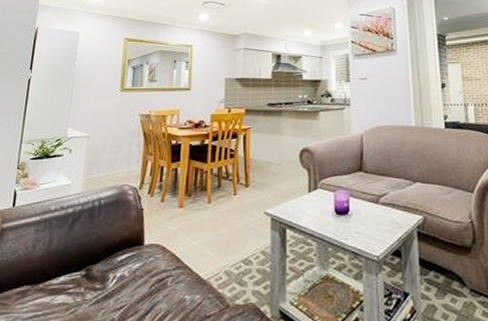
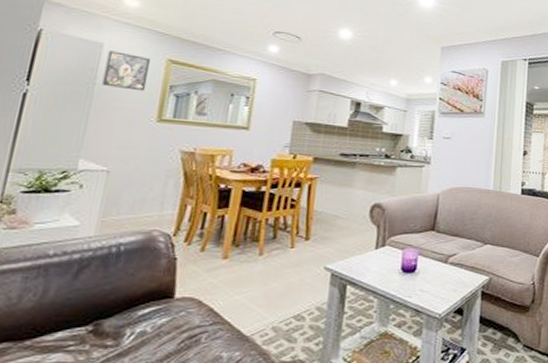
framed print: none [80,37,113,67] -> present [102,50,151,91]

